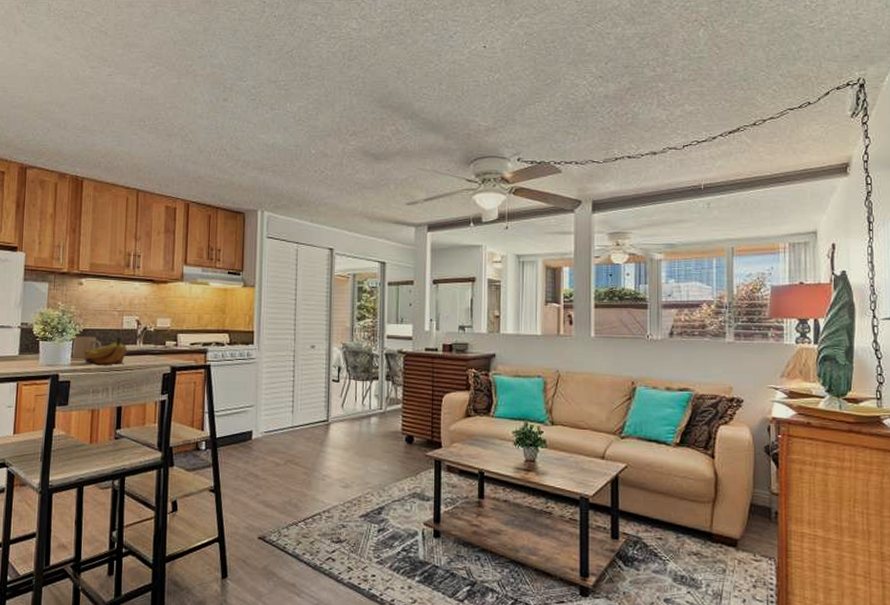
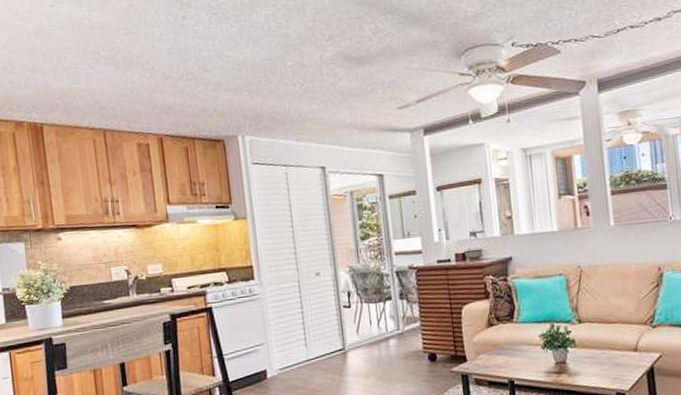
mug: present [71,336,102,360] -> none [61,293,93,320]
fruit: present [83,336,128,366] -> none [74,289,121,324]

